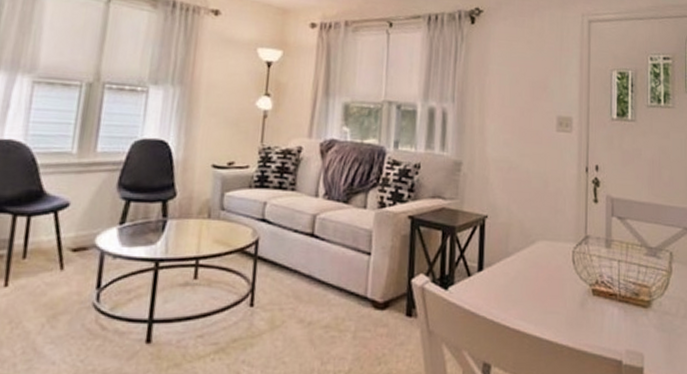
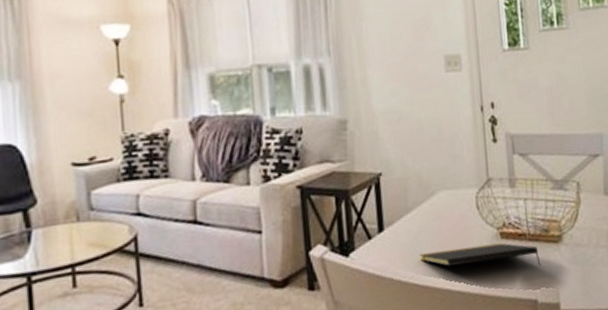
notepad: none [514,297,629,328] -> present [420,243,541,267]

